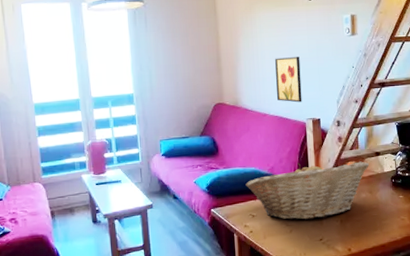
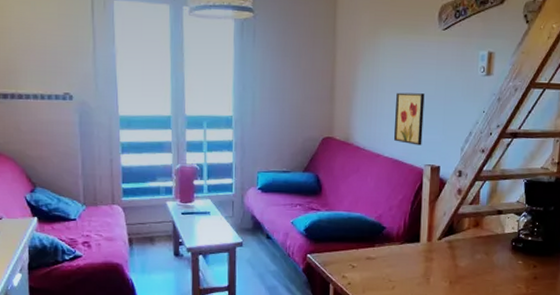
fruit basket: present [245,161,369,220] -> none [348,212,489,277]

